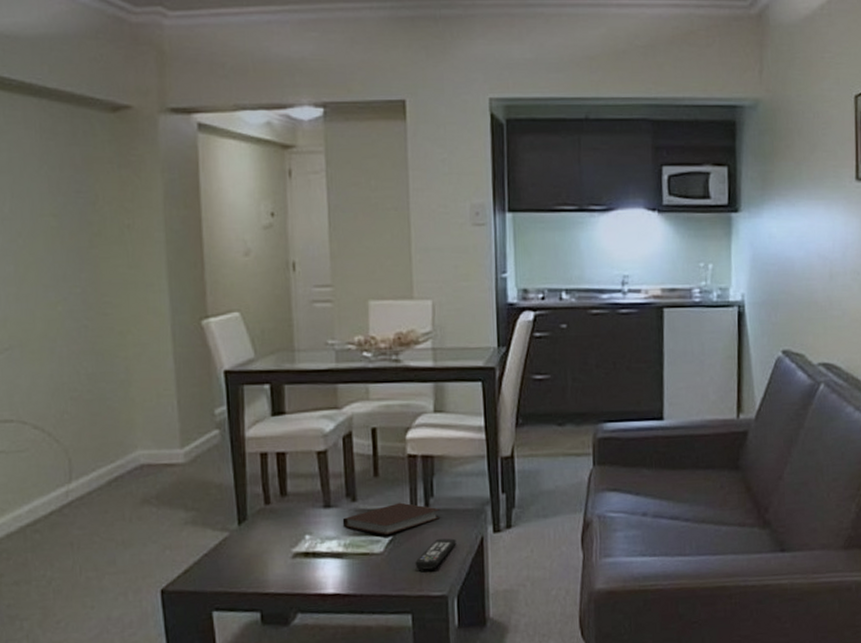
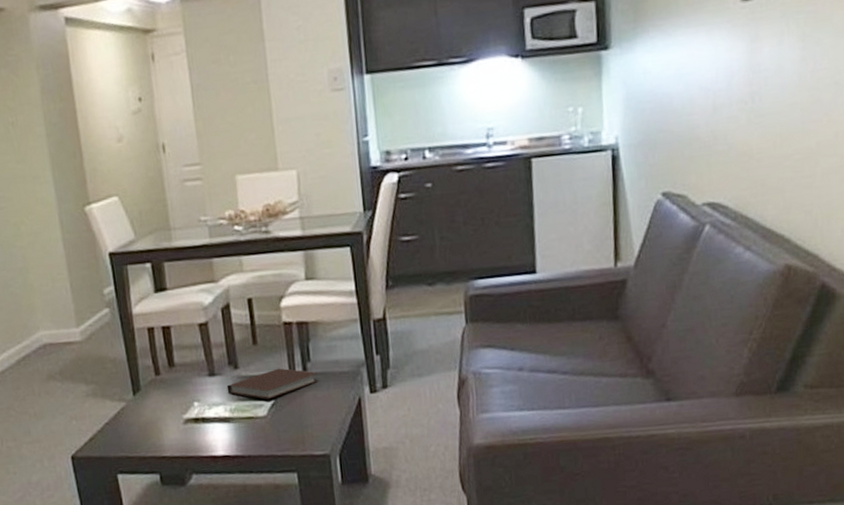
remote control: present [415,538,456,570] -> none [297,400,335,431]

